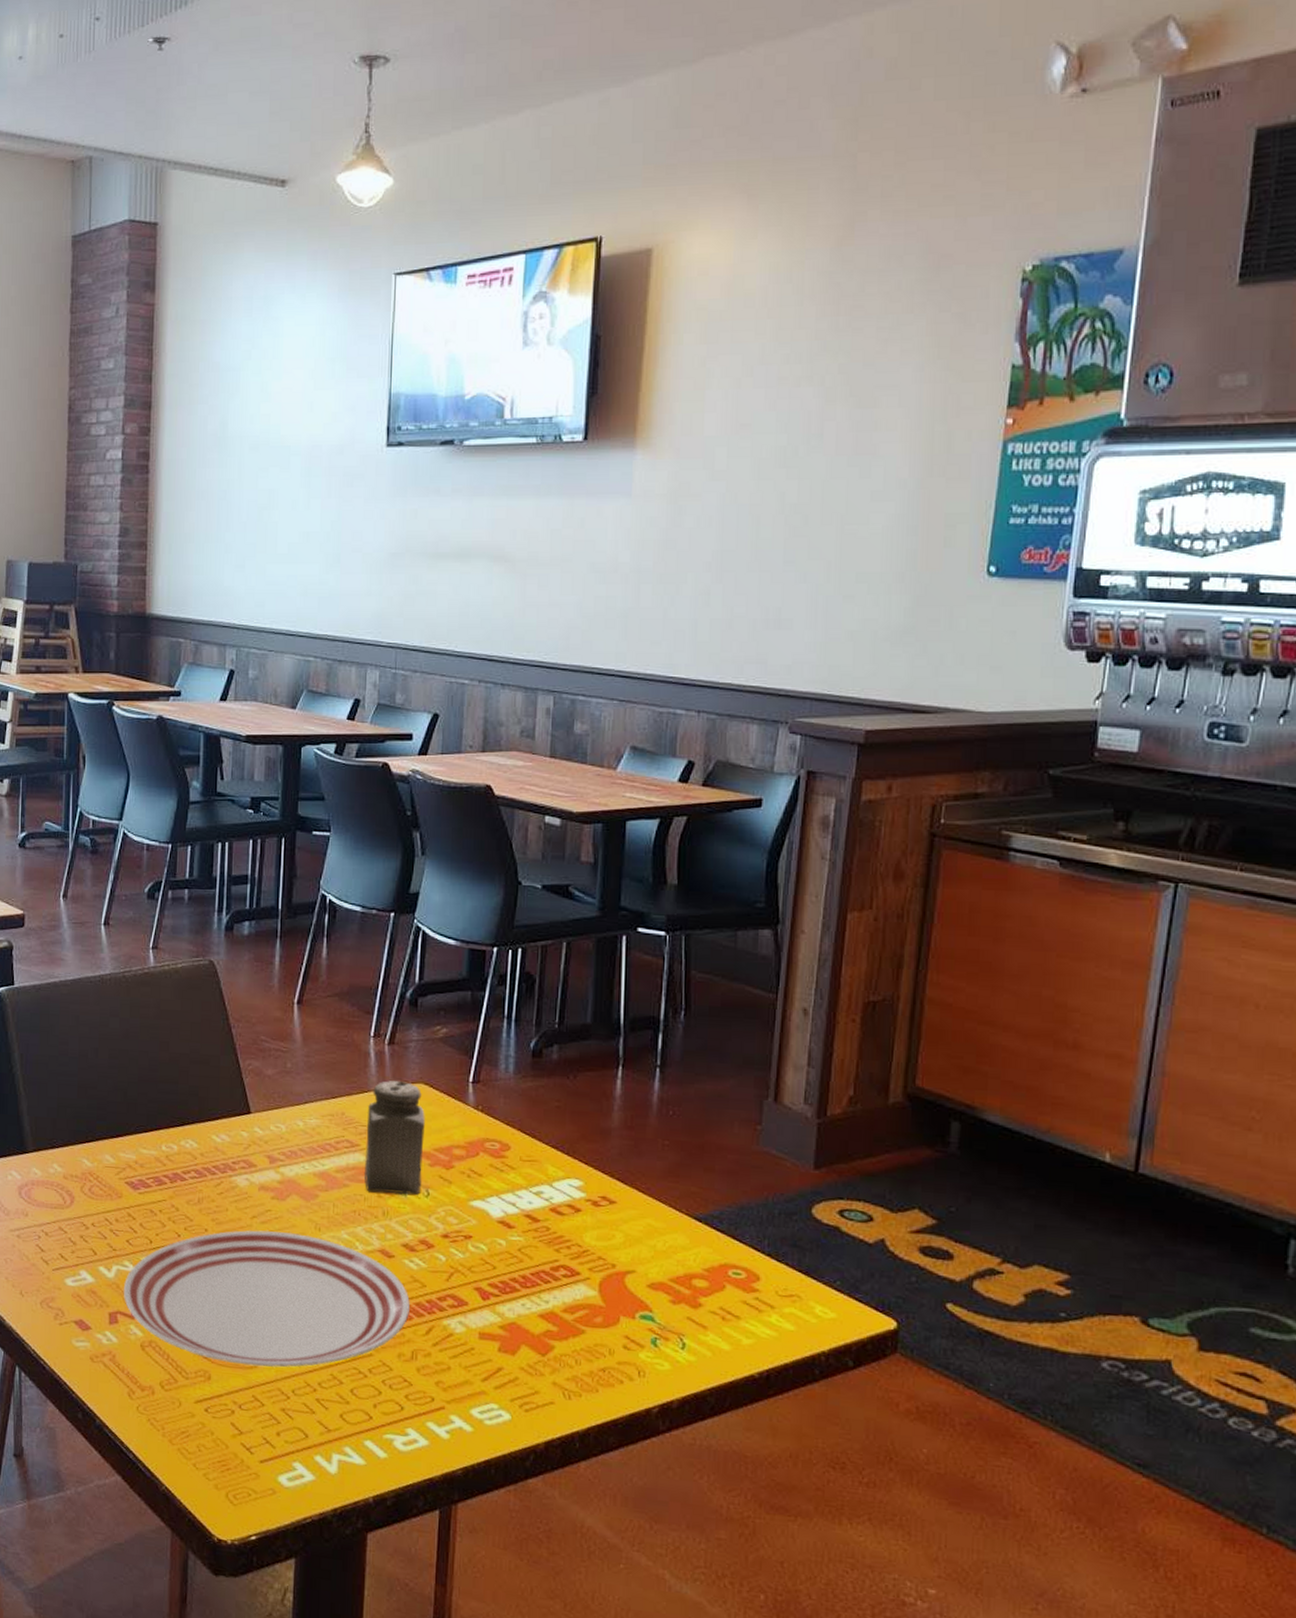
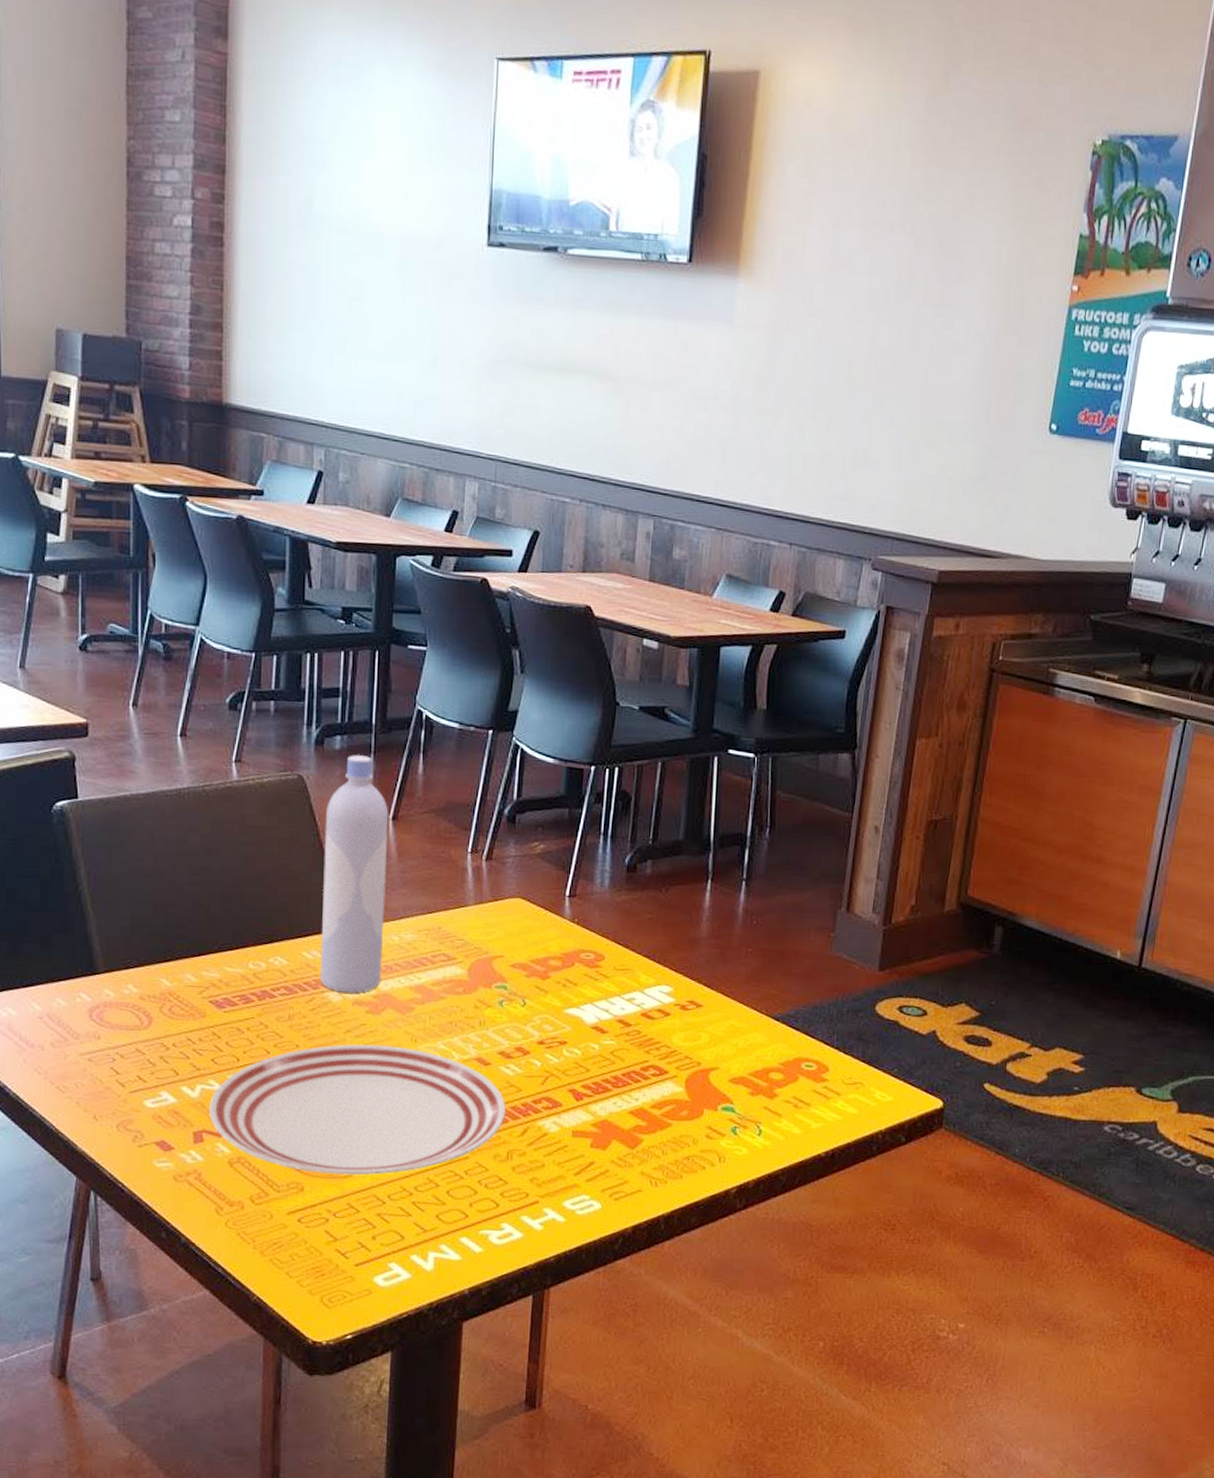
bottle: none [228,940,294,1178] -> present [320,755,389,993]
salt shaker: present [365,1081,425,1195] -> none [461,895,522,1005]

